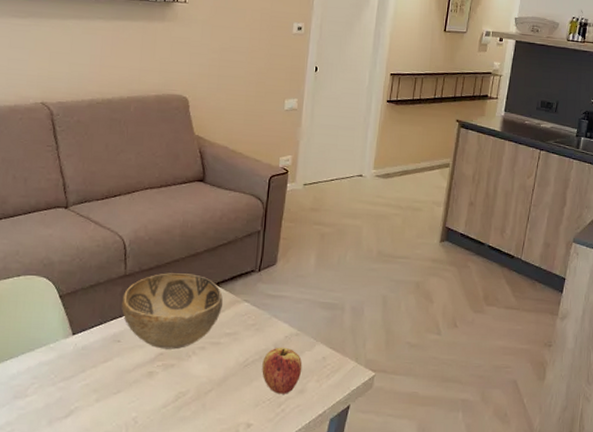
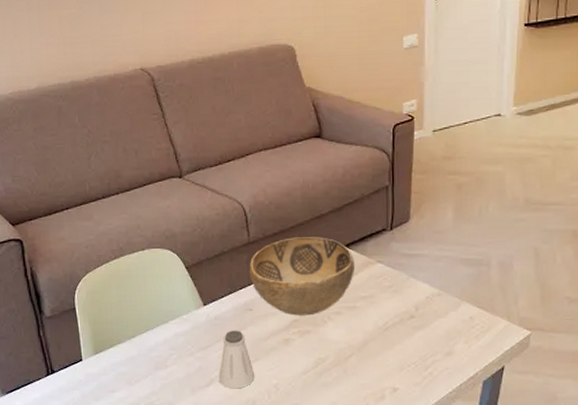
saltshaker: none [77,361,114,421] -> present [218,330,254,389]
apple: present [262,347,303,394] -> none [404,308,448,357]

